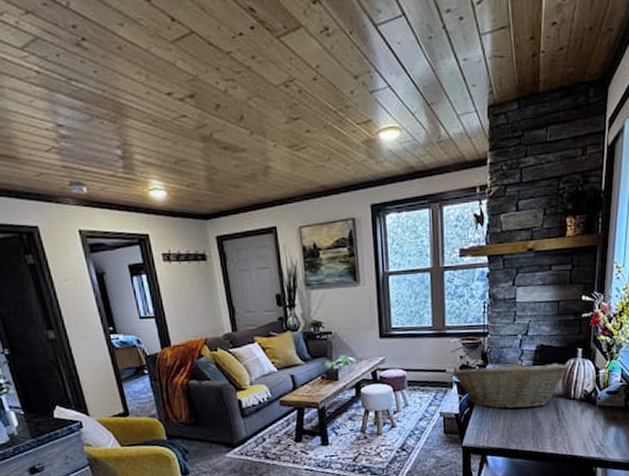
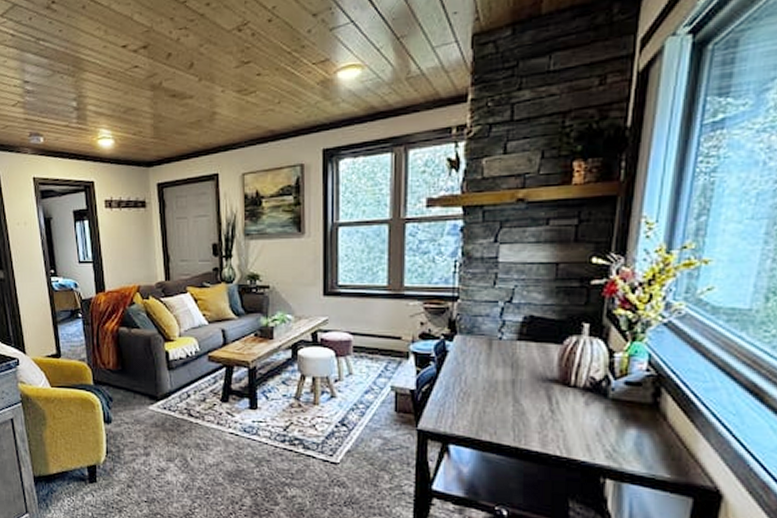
fruit basket: present [452,360,569,409] -> none [409,331,569,392]

